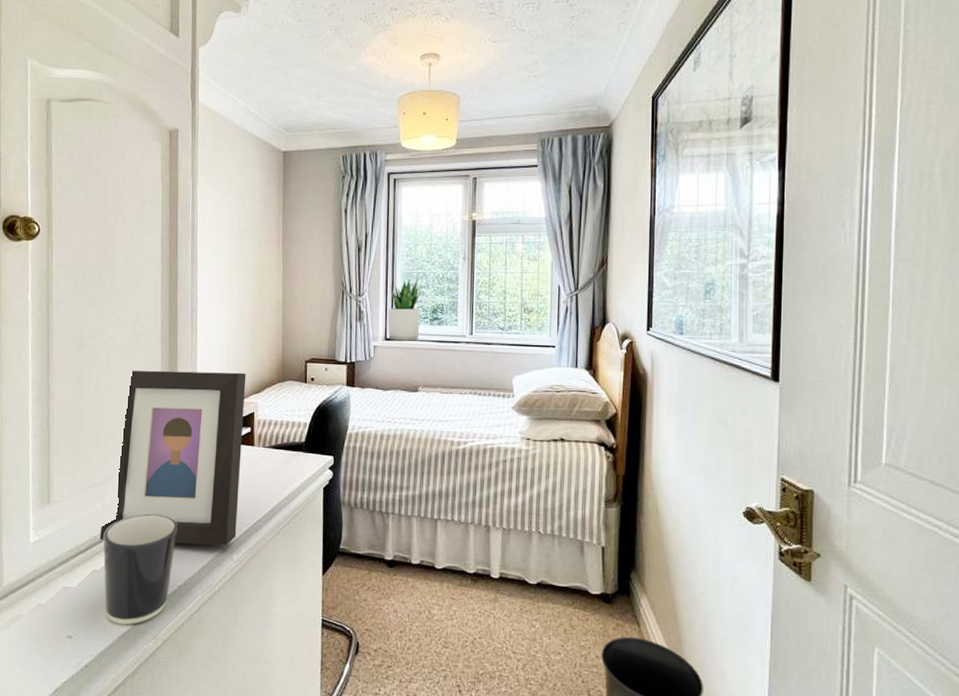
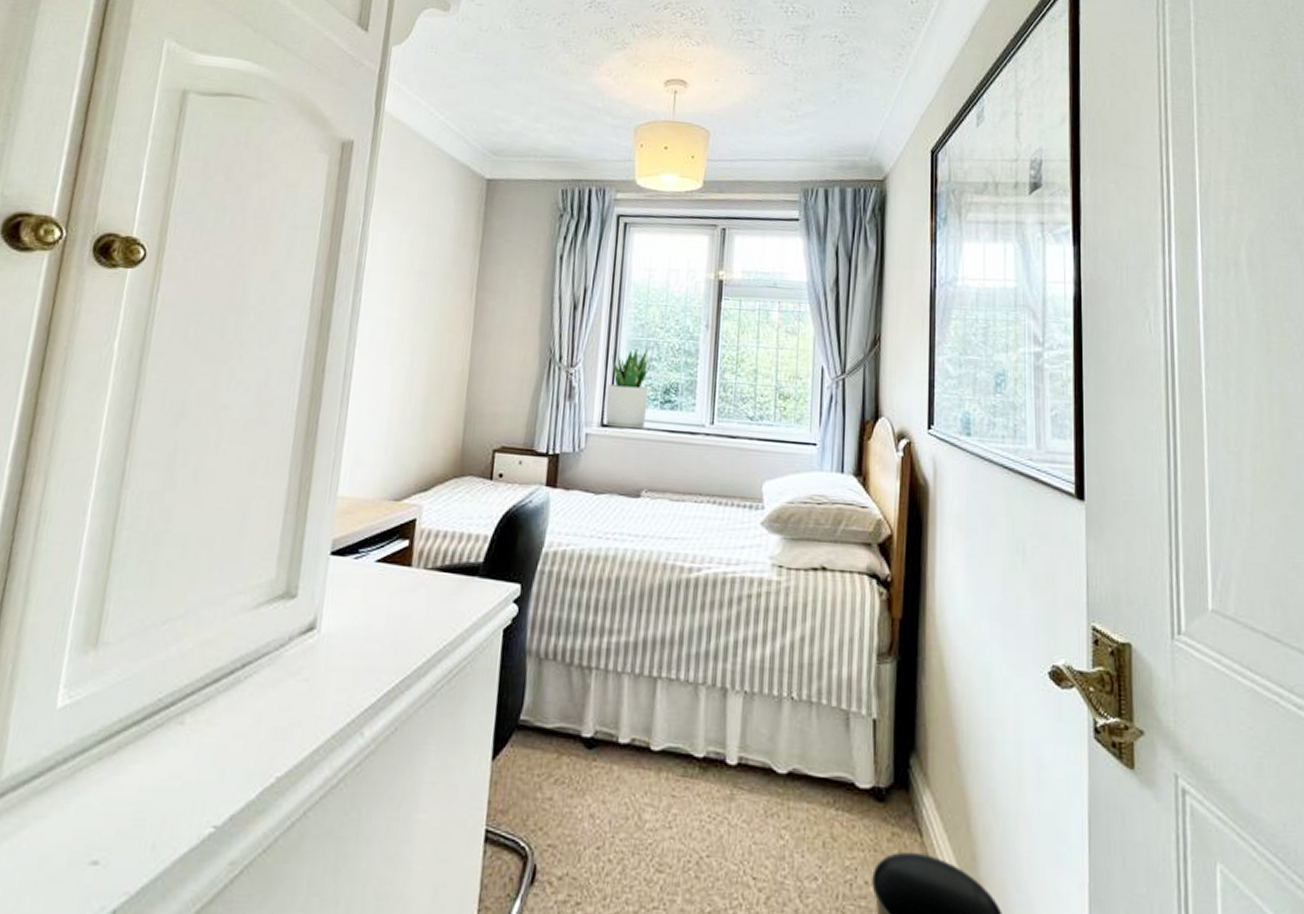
picture frame: present [99,370,246,546] -> none [166,454,411,715]
mug: present [103,513,178,625] -> none [157,664,288,841]

